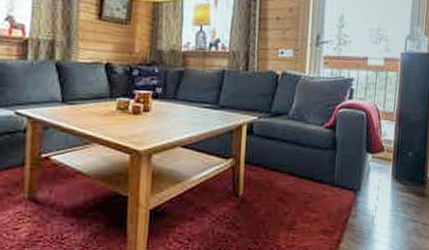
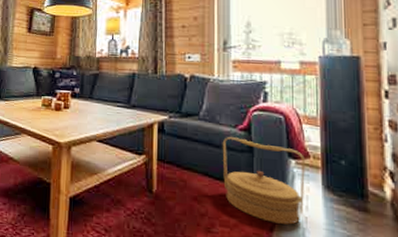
woven basket: none [307,134,380,214] -> present [222,136,305,225]

